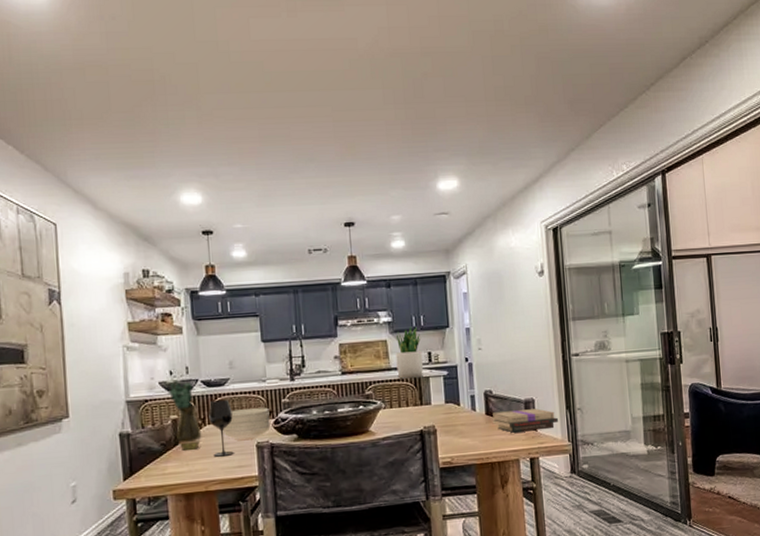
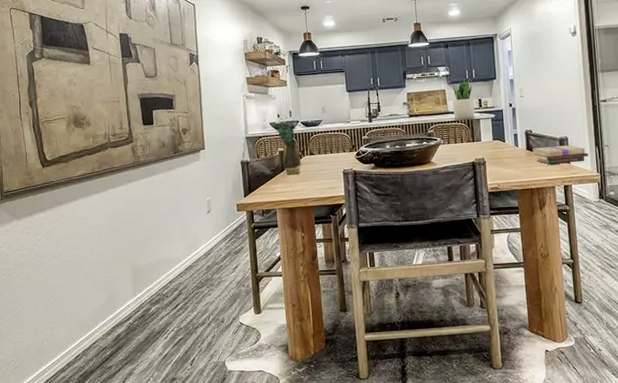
wine glass: present [208,400,234,457] -> none [307,137,326,180]
bowl: present [222,407,271,441] -> none [317,143,354,169]

